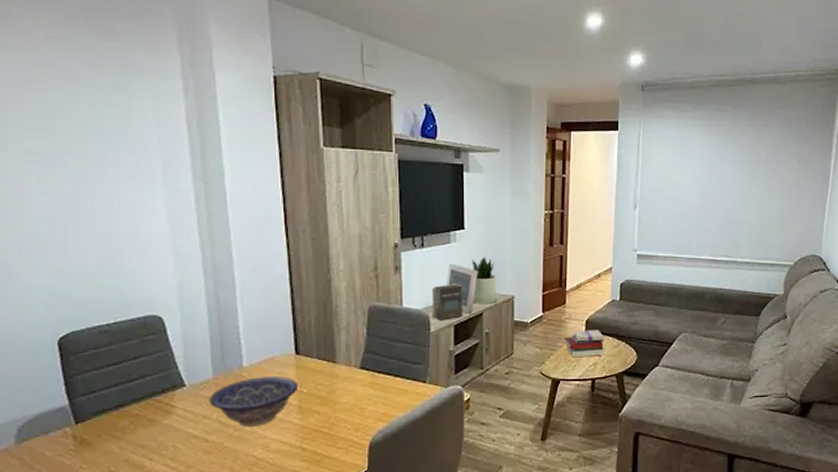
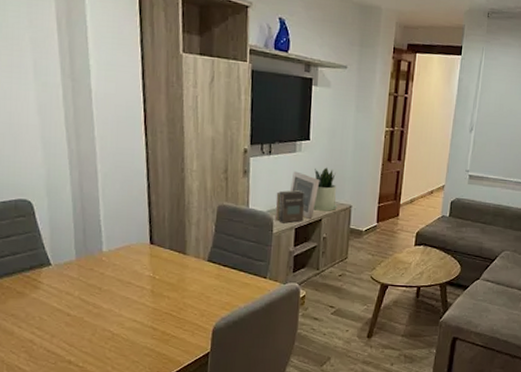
decorative bowl: present [209,376,299,427] -> none [71,262,152,306]
books: present [564,330,605,358] -> none [394,241,432,267]

